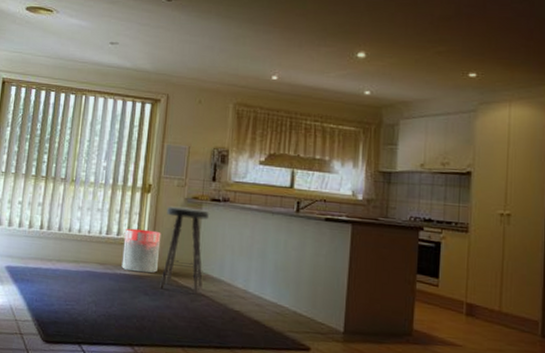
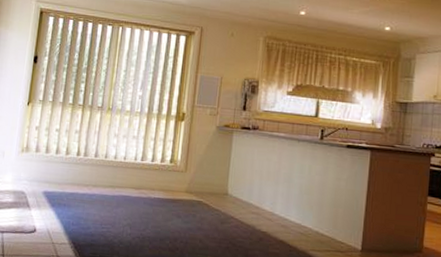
trash can: present [121,228,162,274] -> none [155,154,194,198]
music stool: present [160,206,210,294] -> none [192,133,241,216]

